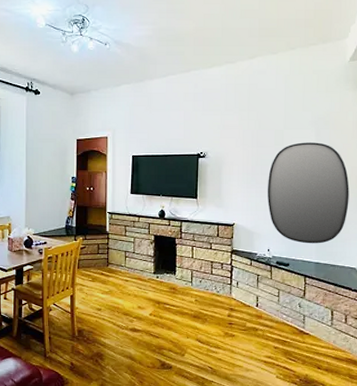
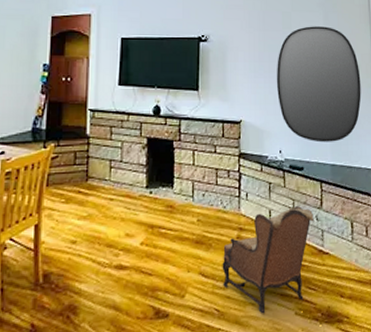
armchair: none [215,295,297,375] -> present [222,206,314,315]

